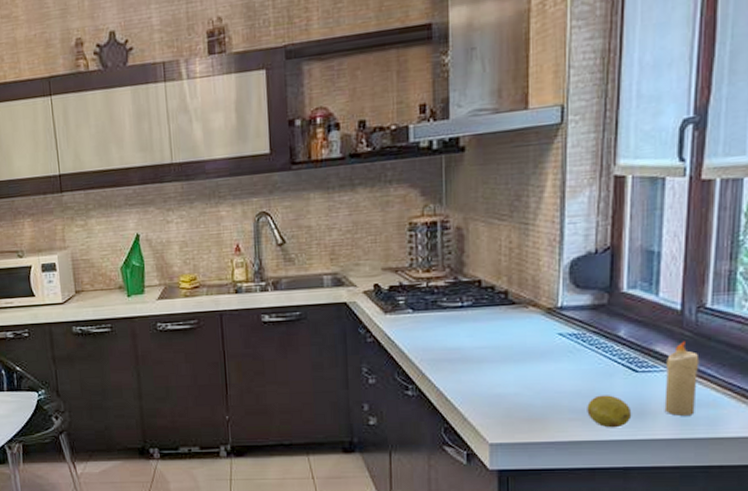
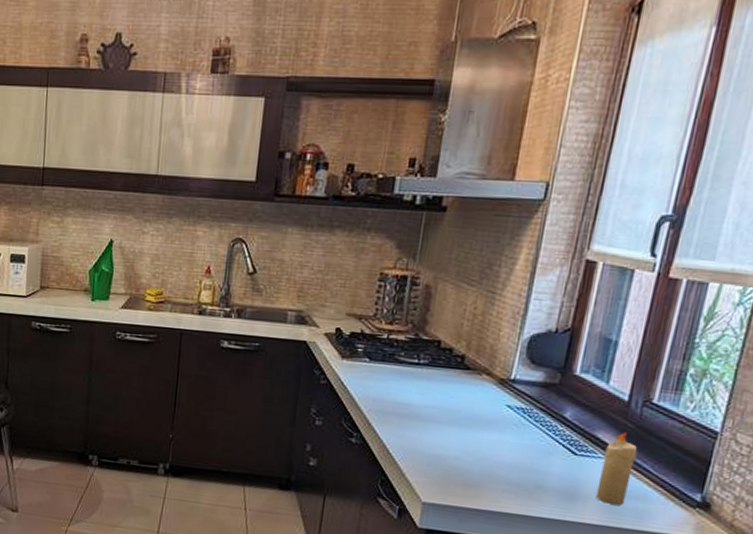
fruit: present [587,395,632,428] -> none [521,471,565,506]

